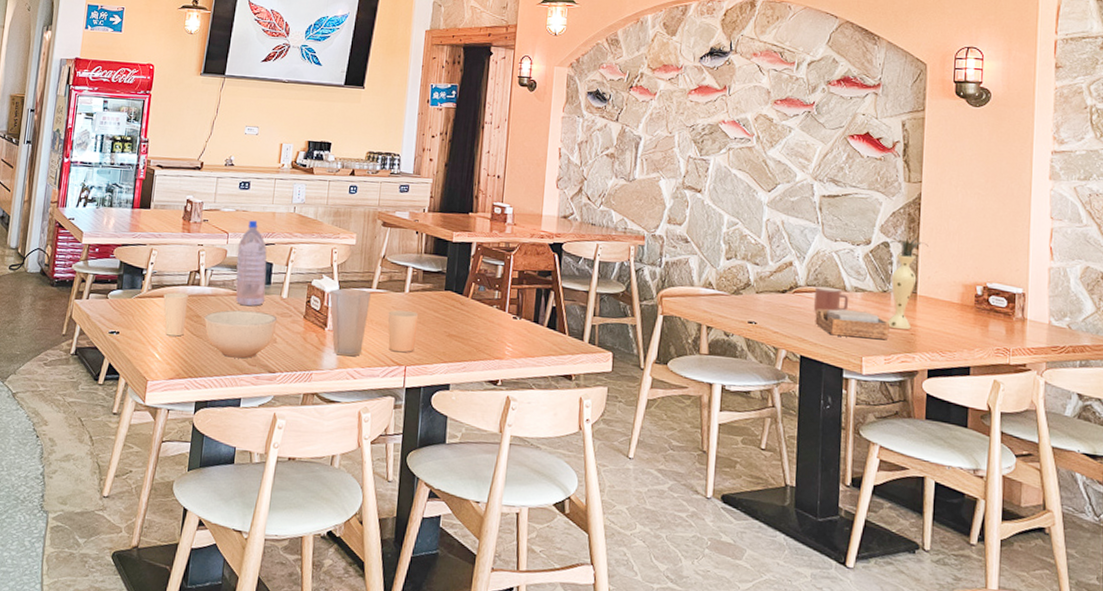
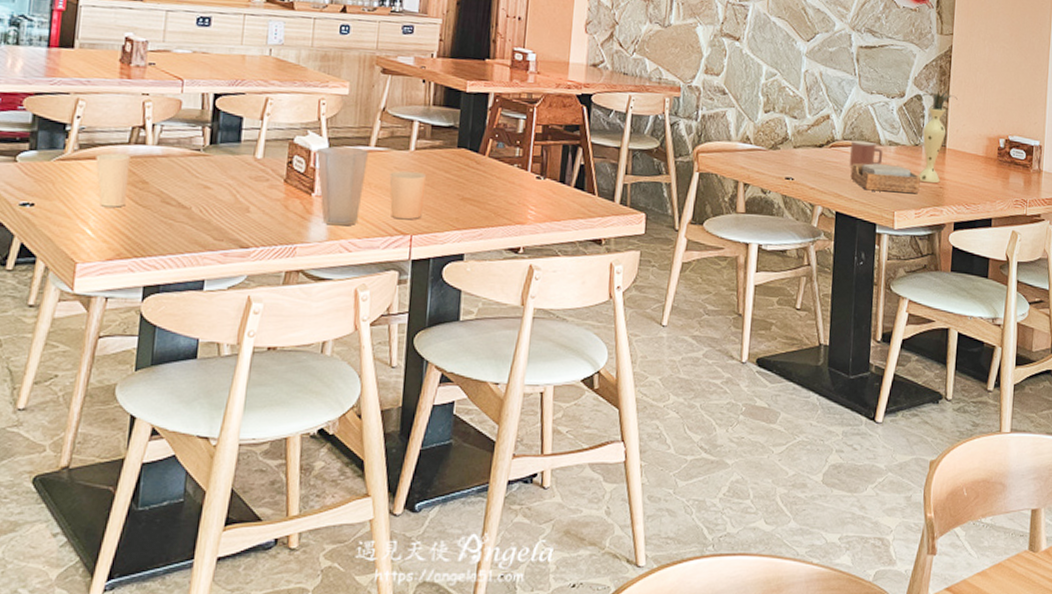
bowl: present [204,310,278,359] -> none [153,173,251,232]
water bottle: present [235,220,267,306] -> none [194,64,236,169]

